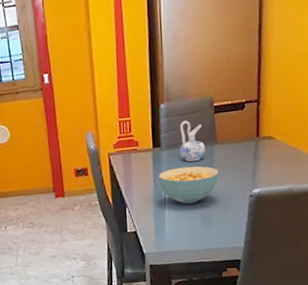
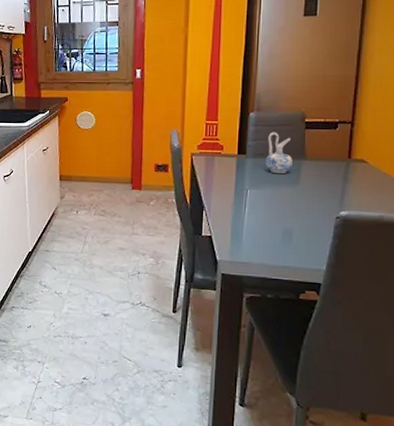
cereal bowl: present [158,166,219,205] -> none [240,177,305,217]

